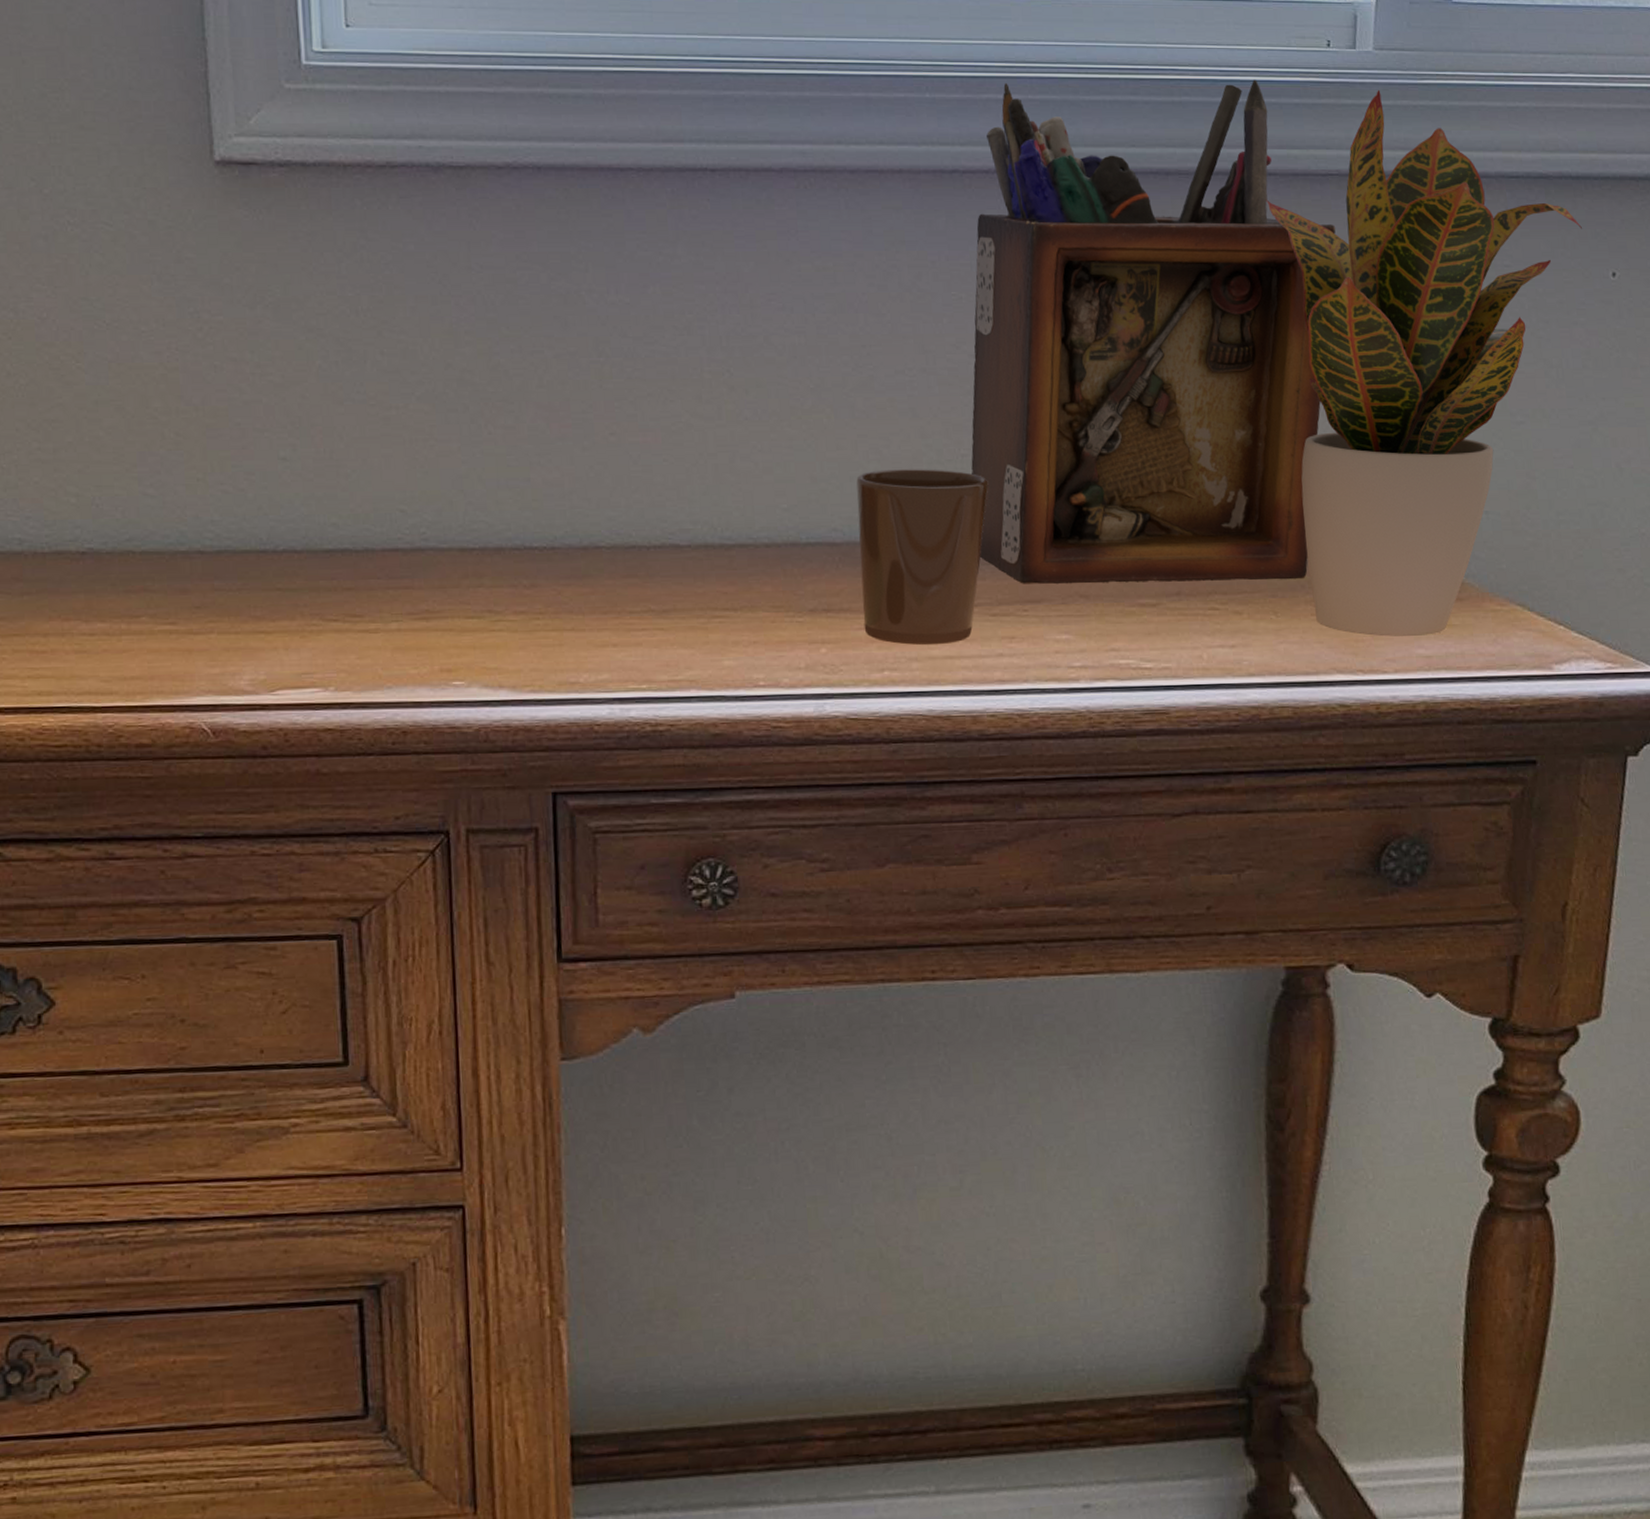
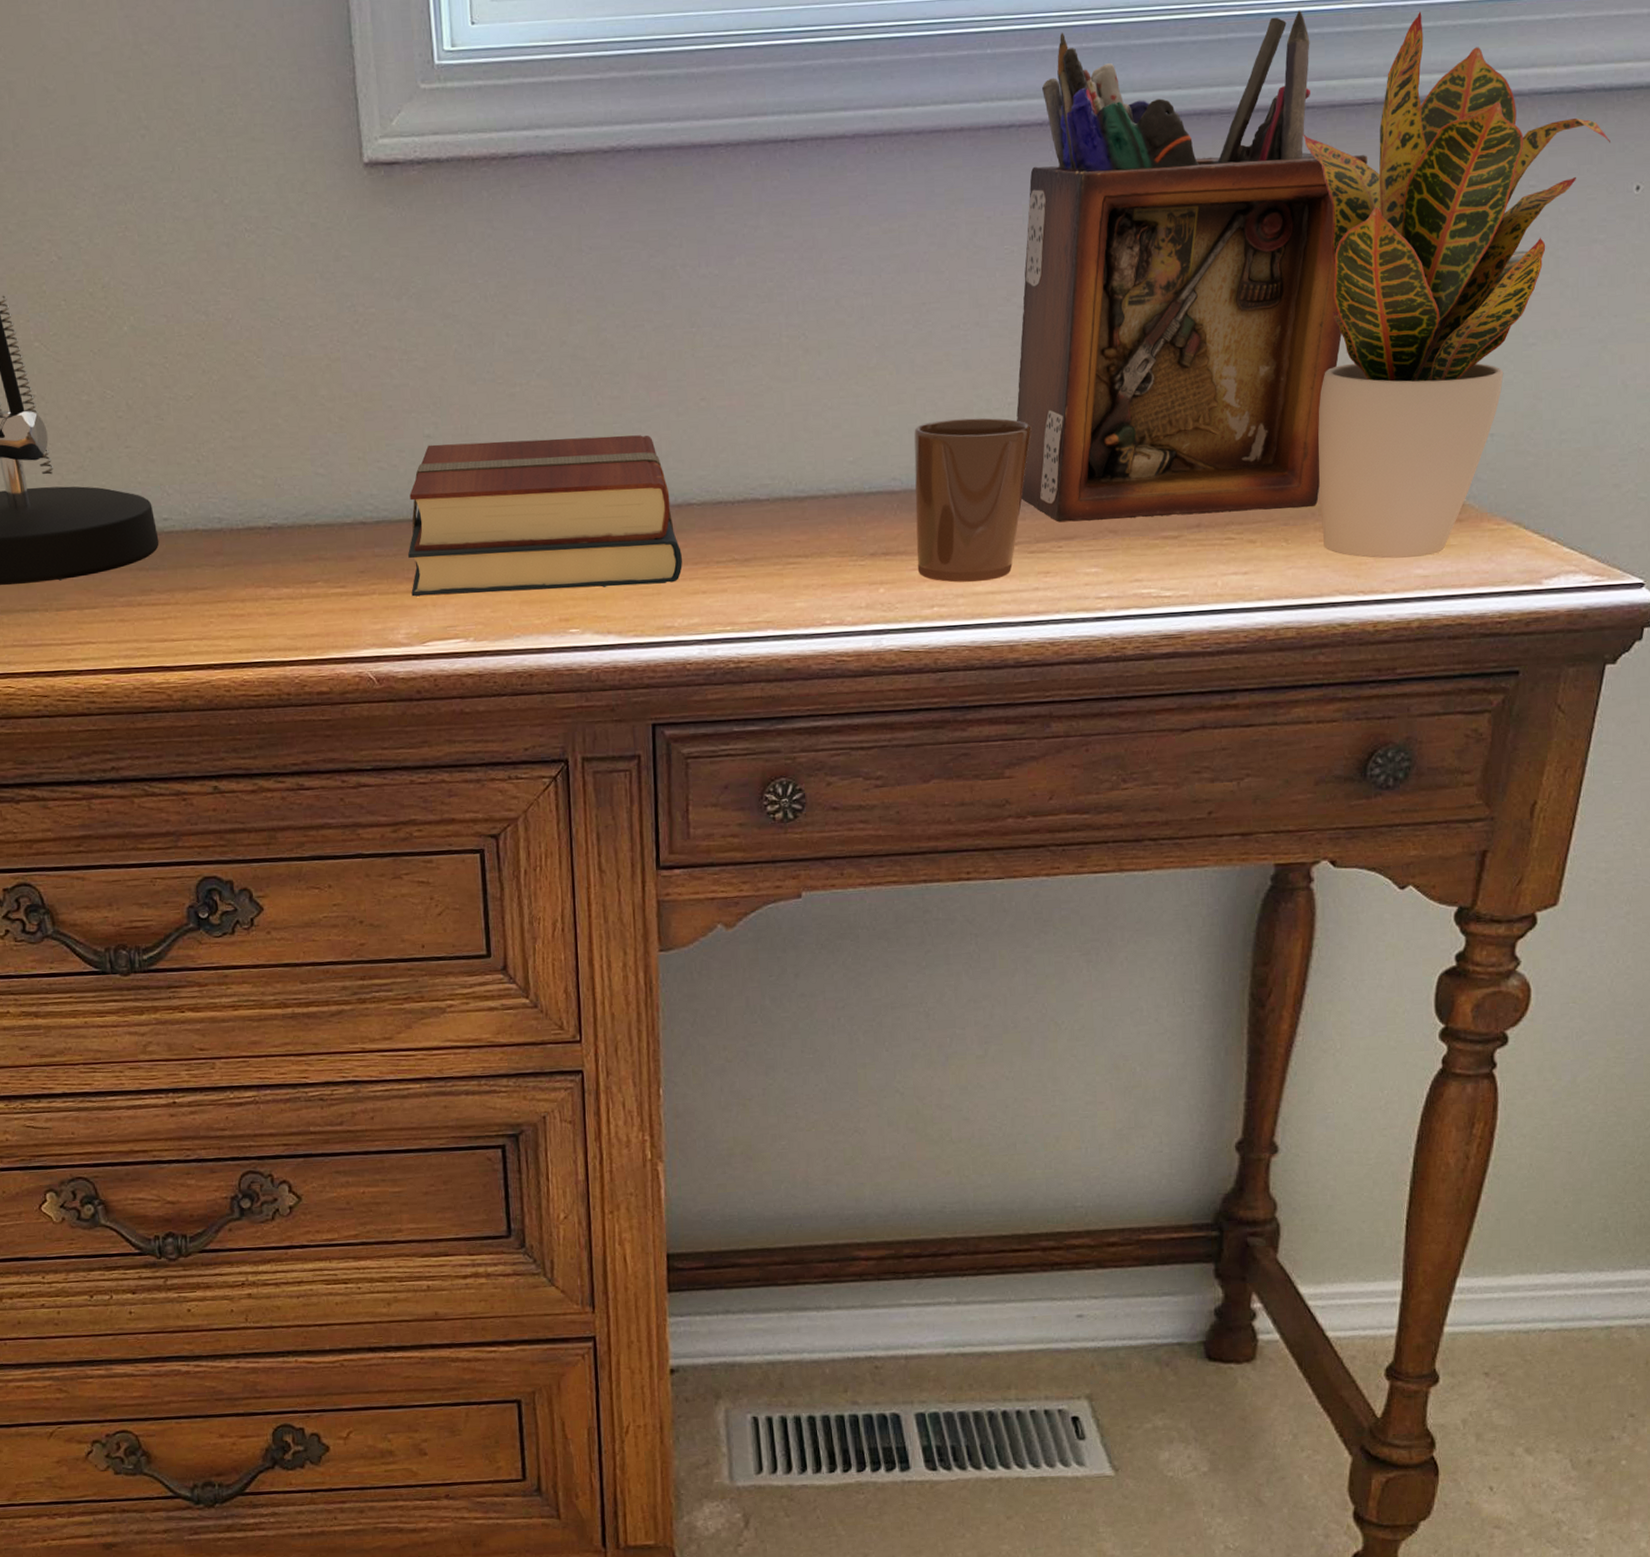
books: none [256,468,589,638] -> present [408,435,682,597]

